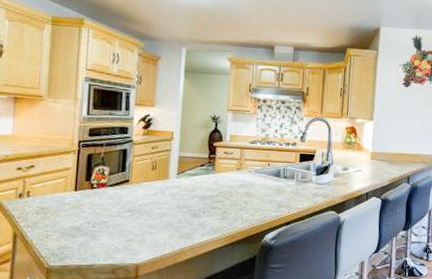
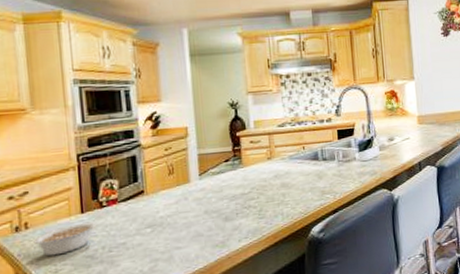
legume: none [32,199,87,223] -> present [33,222,98,257]

